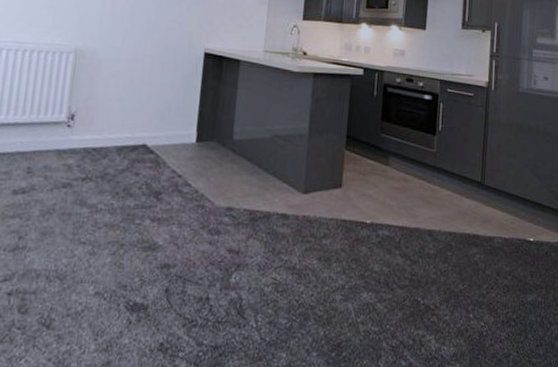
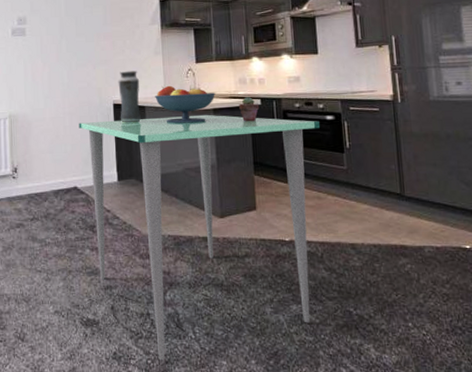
dining table: none [158,69,417,353] -> present [78,114,320,361]
vase: none [209,16,239,78] -> present [118,71,141,123]
fruit bowl: none [253,39,318,87] -> present [155,85,215,124]
potted succulent: none [340,65,362,92] -> present [239,97,260,122]

